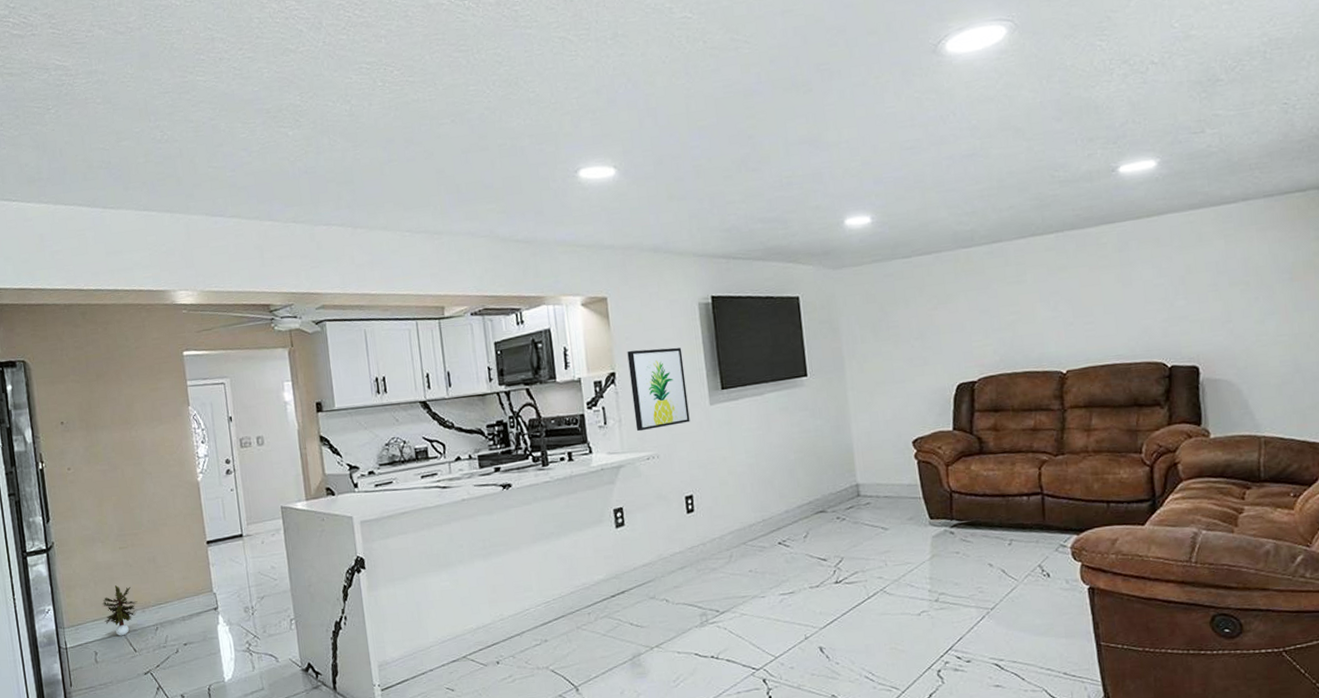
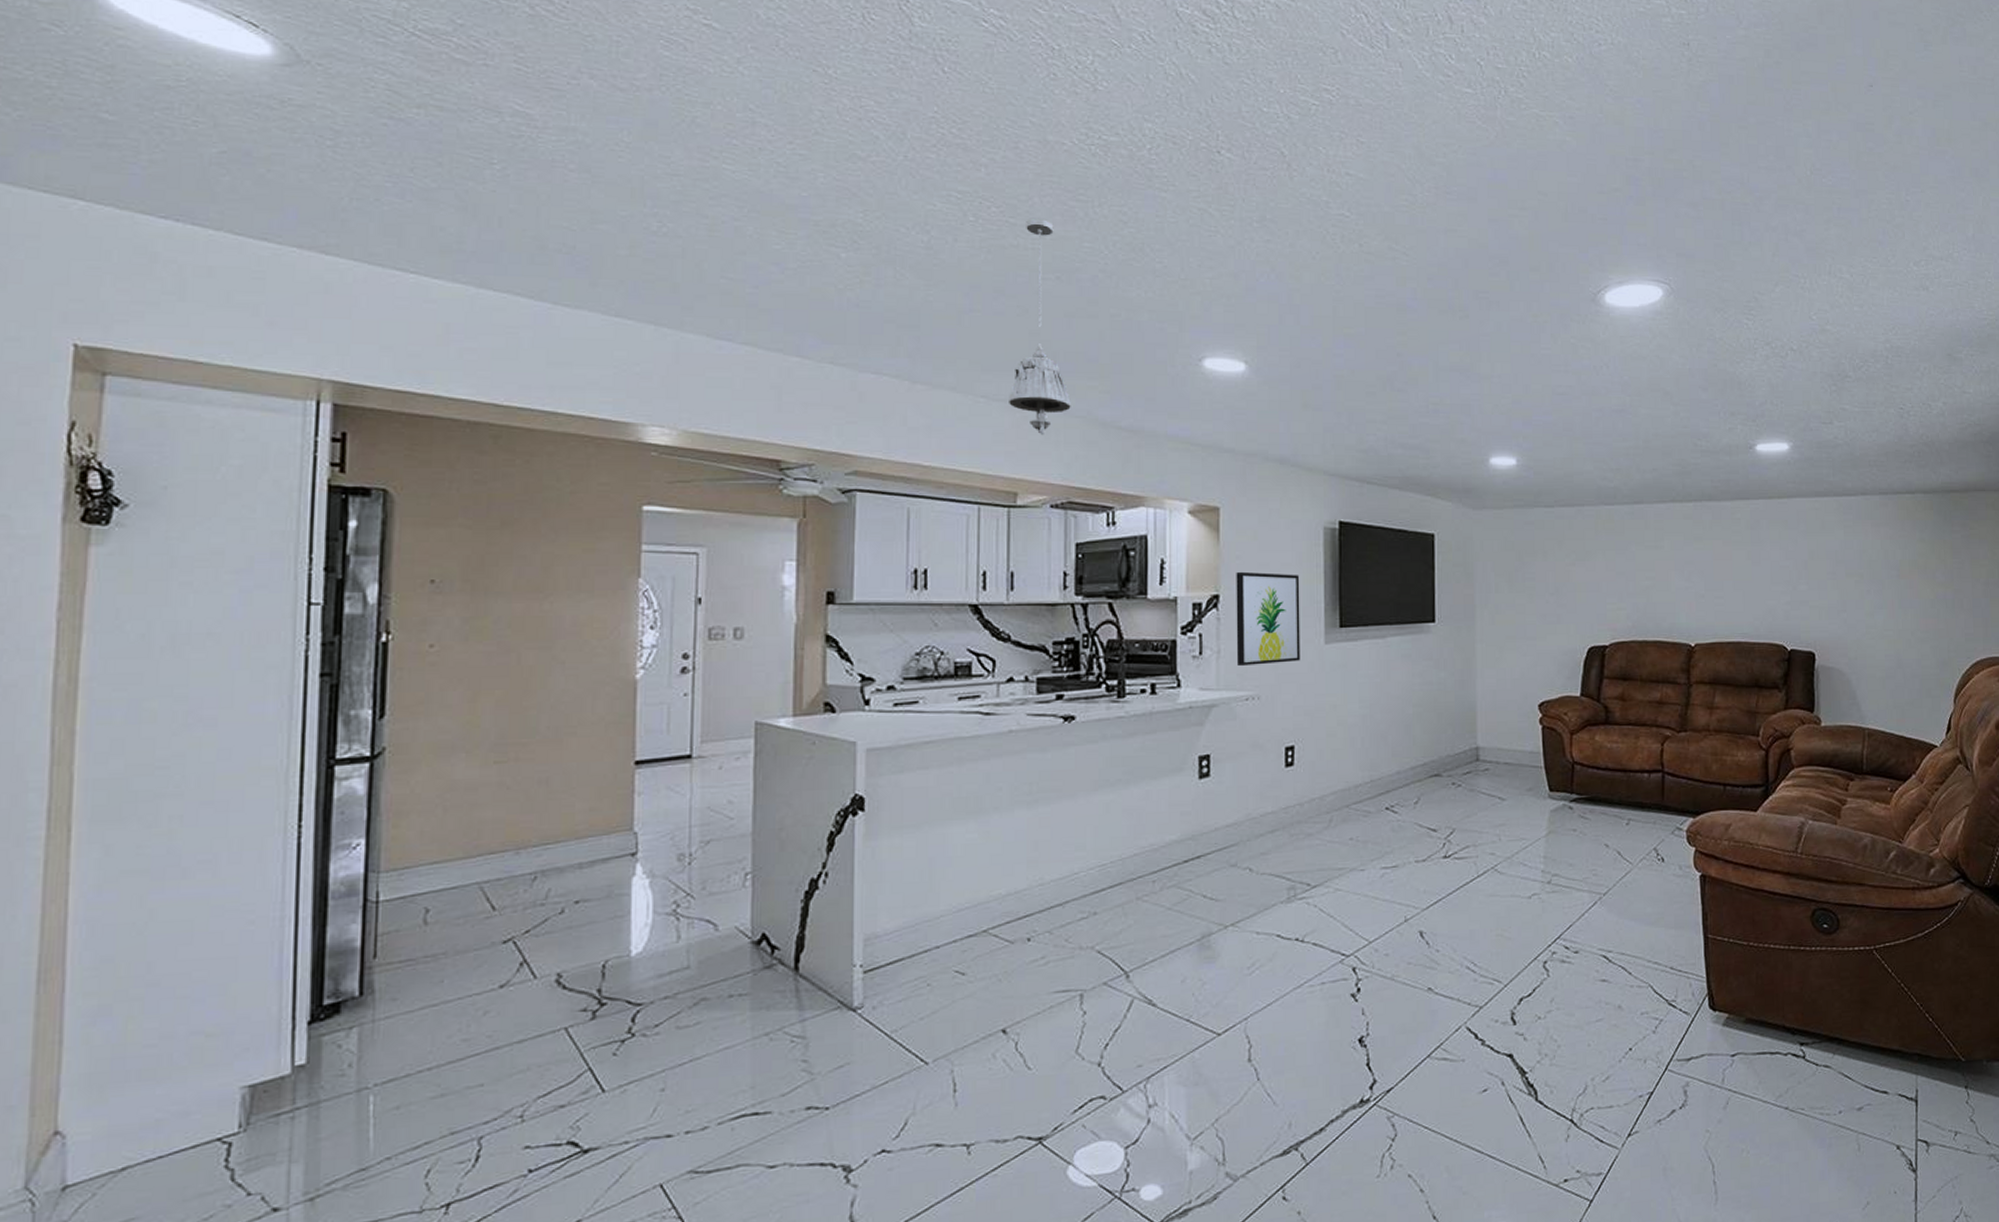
potted plant: present [102,585,138,636] -> none [449,814,510,887]
pendant light: none [422,73,477,257] -> present [1009,219,1071,436]

